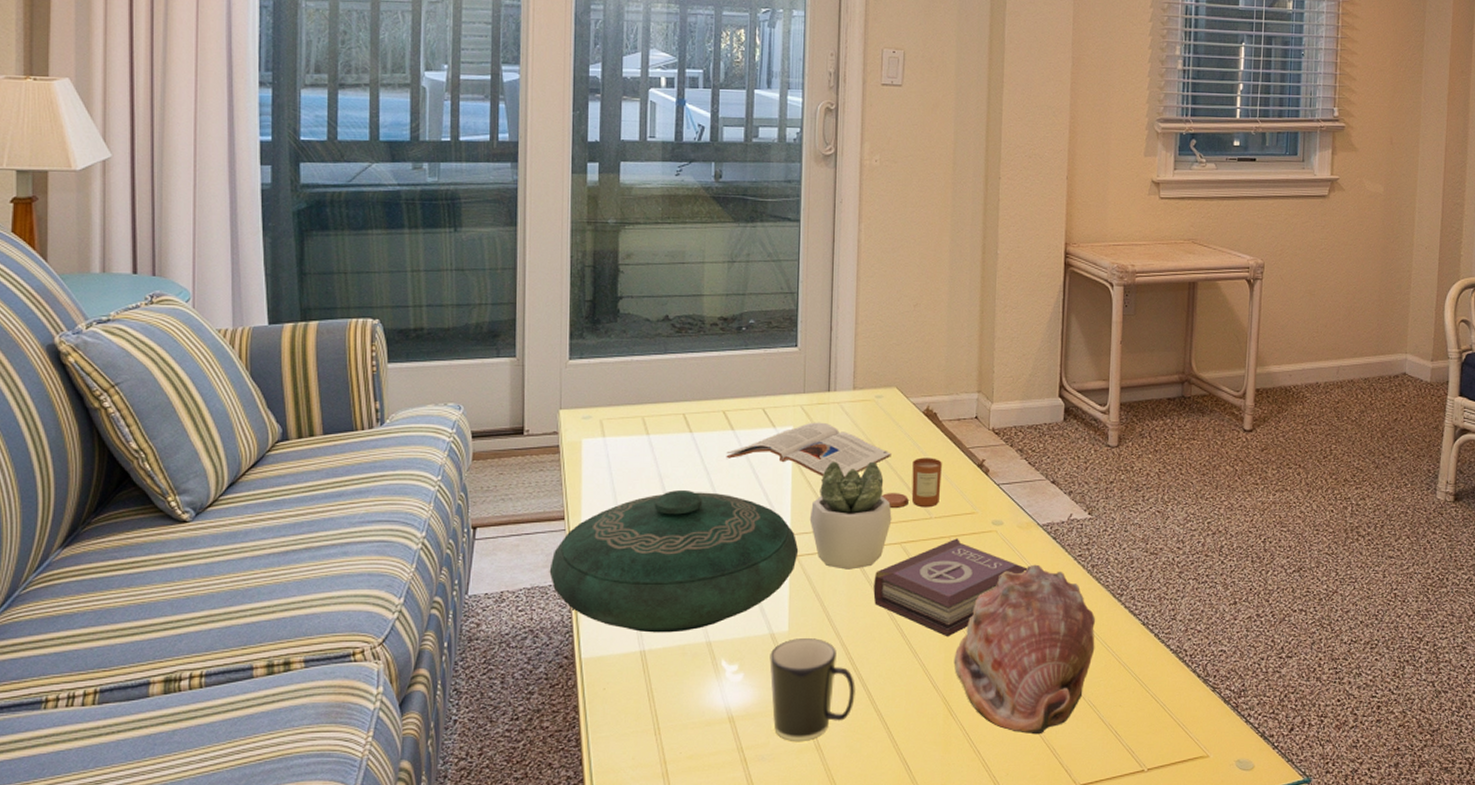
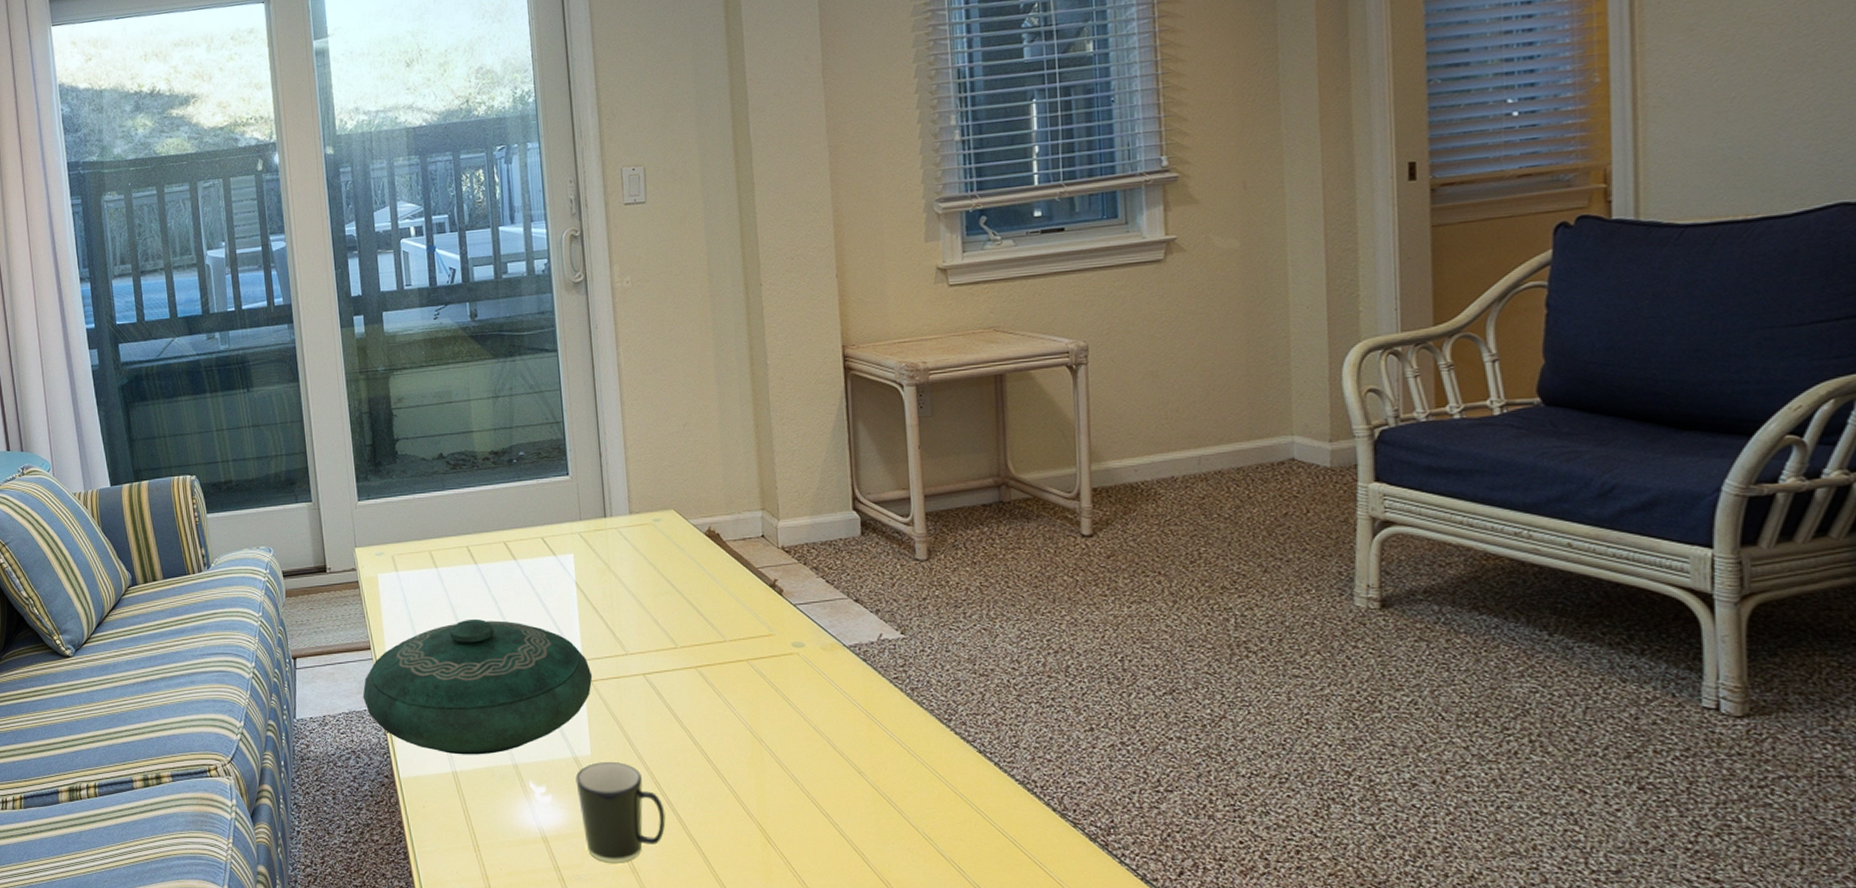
magazine: present [726,422,891,477] -> none [511,548,676,602]
succulent plant: present [809,461,892,570] -> none [599,585,684,694]
book: present [873,538,1028,636] -> none [672,661,838,762]
candle: present [882,457,942,508] -> none [671,579,733,631]
seashell: present [953,564,1096,734] -> none [765,687,925,866]

